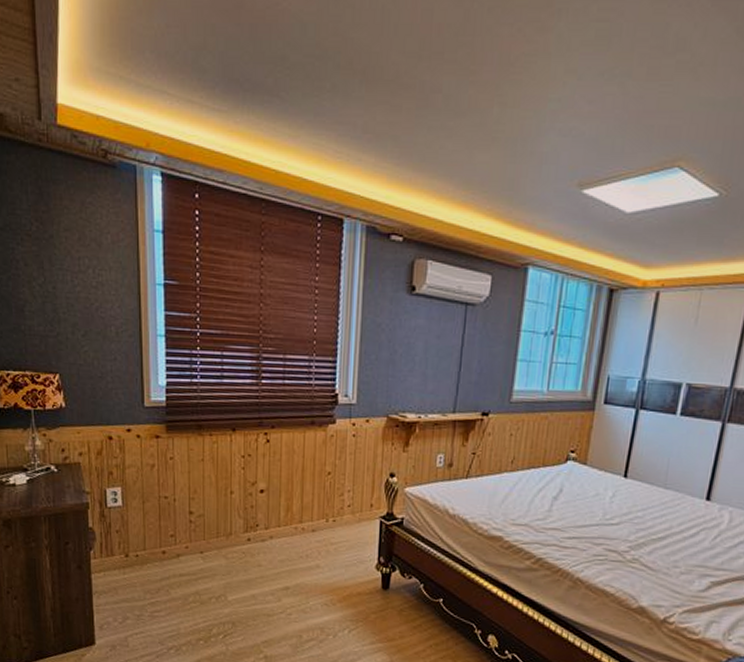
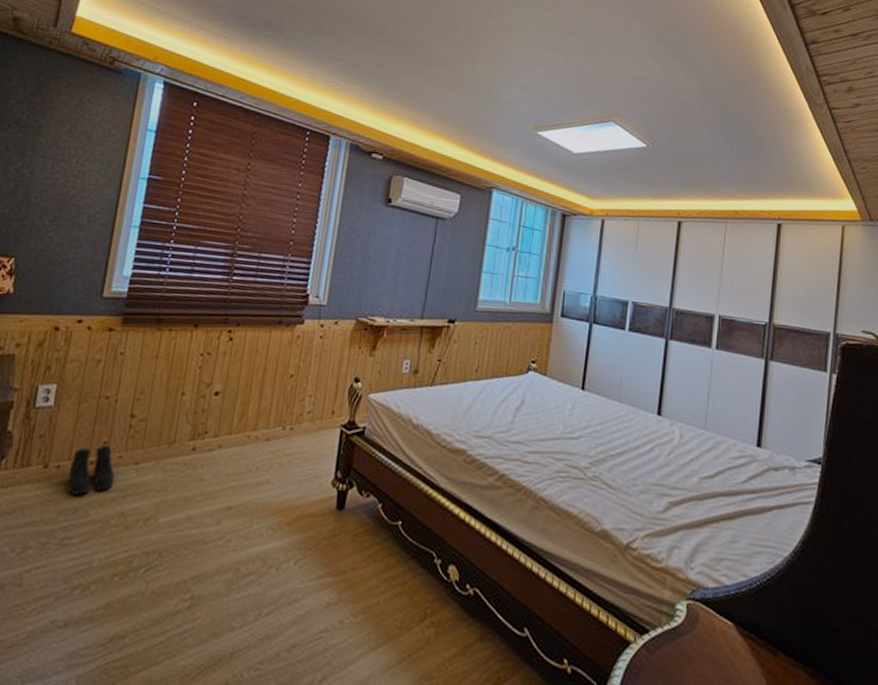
boots: none [147,537,186,579] -> present [67,444,115,496]

